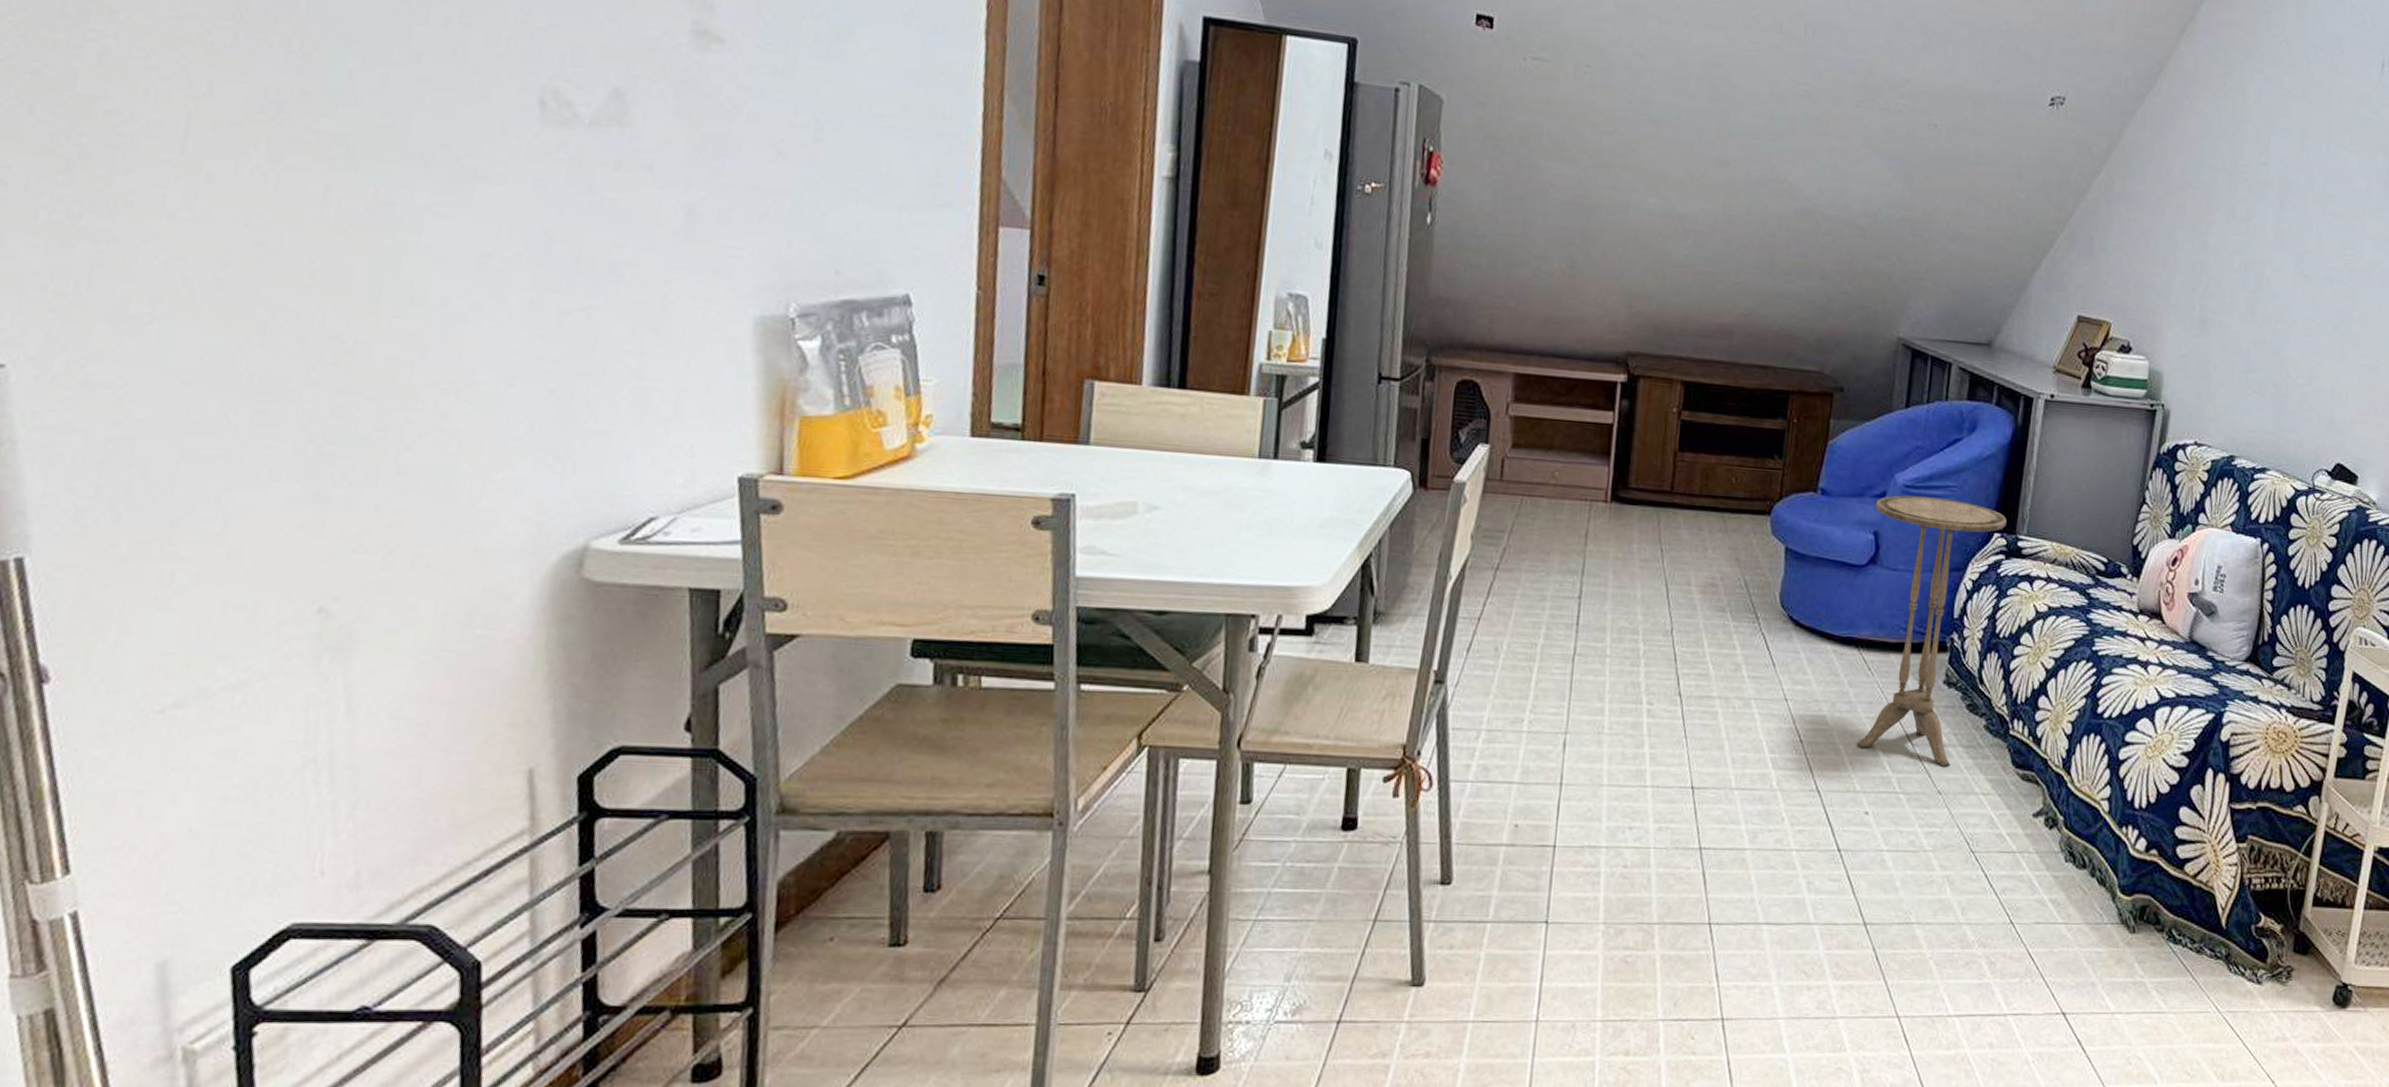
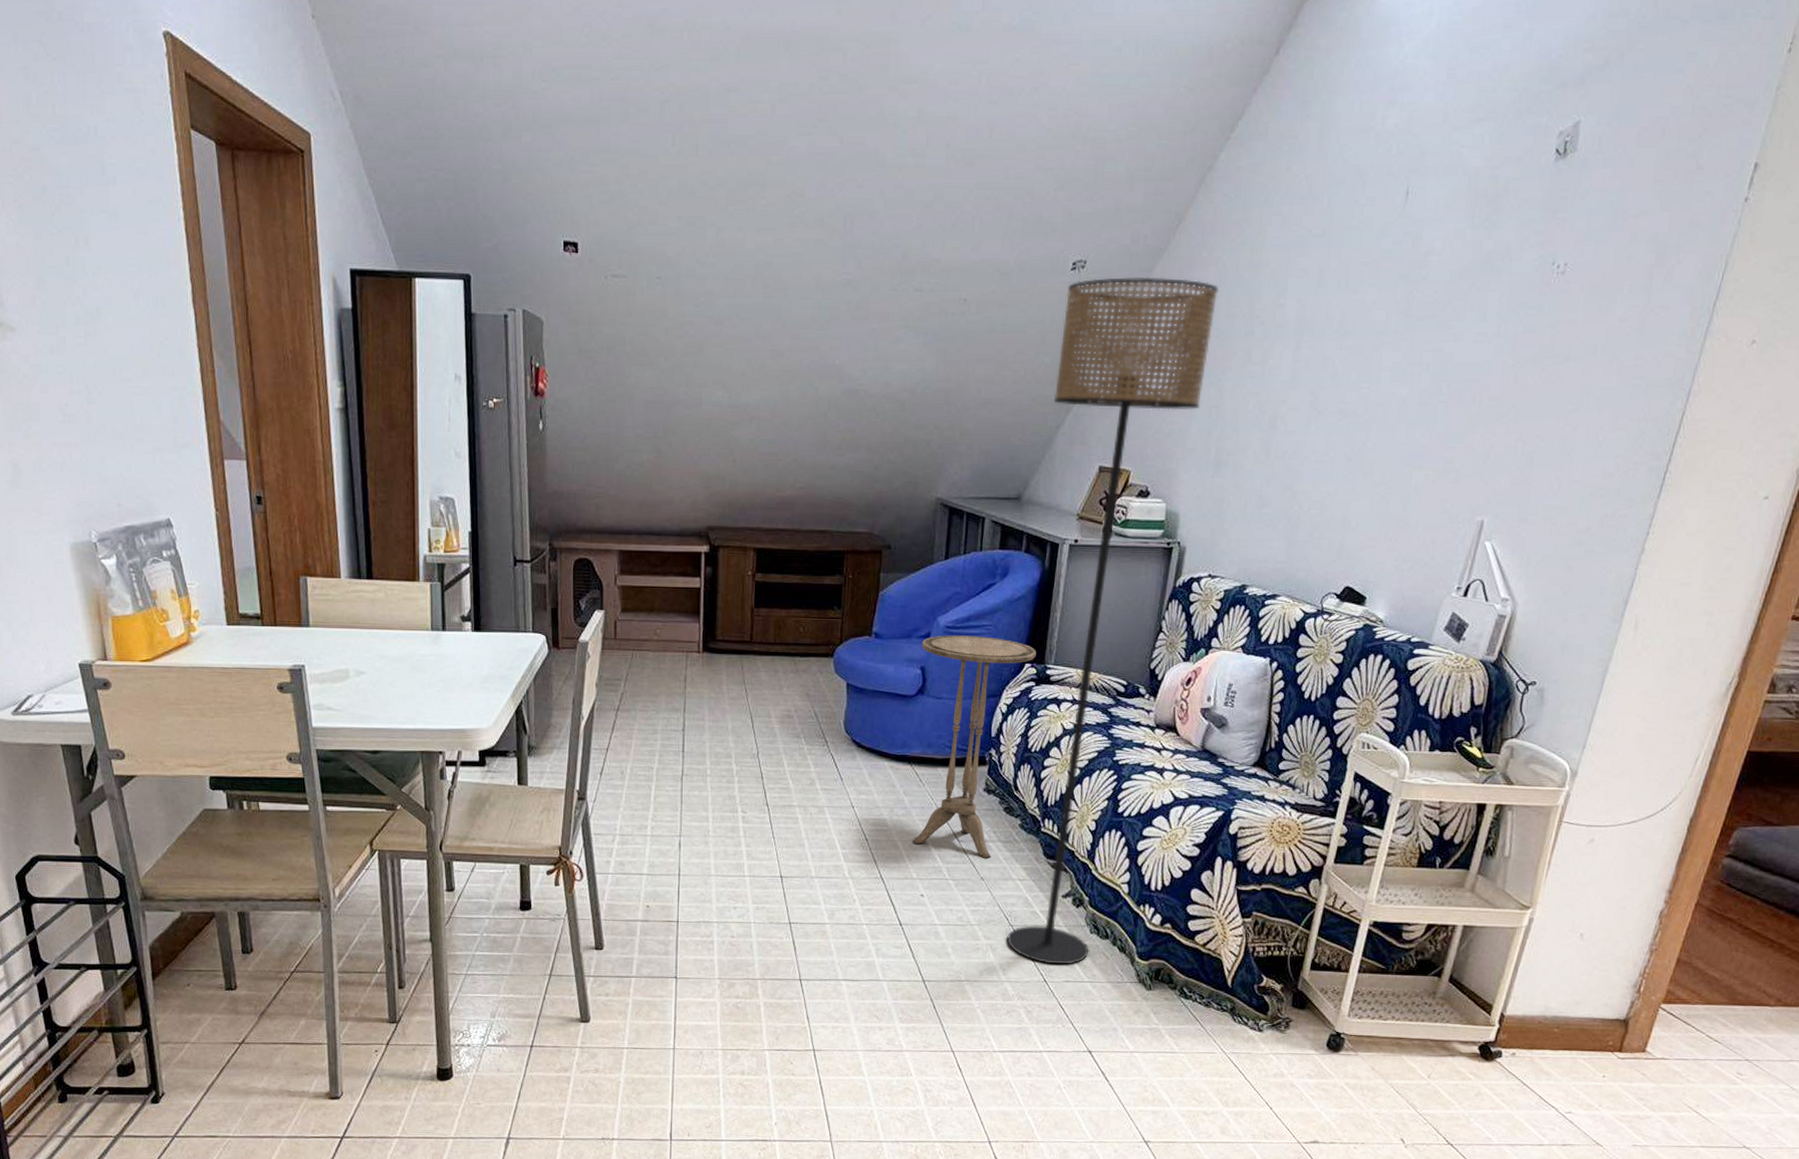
floor lamp: none [1967,116,2201,902] -> present [1007,277,1219,965]

